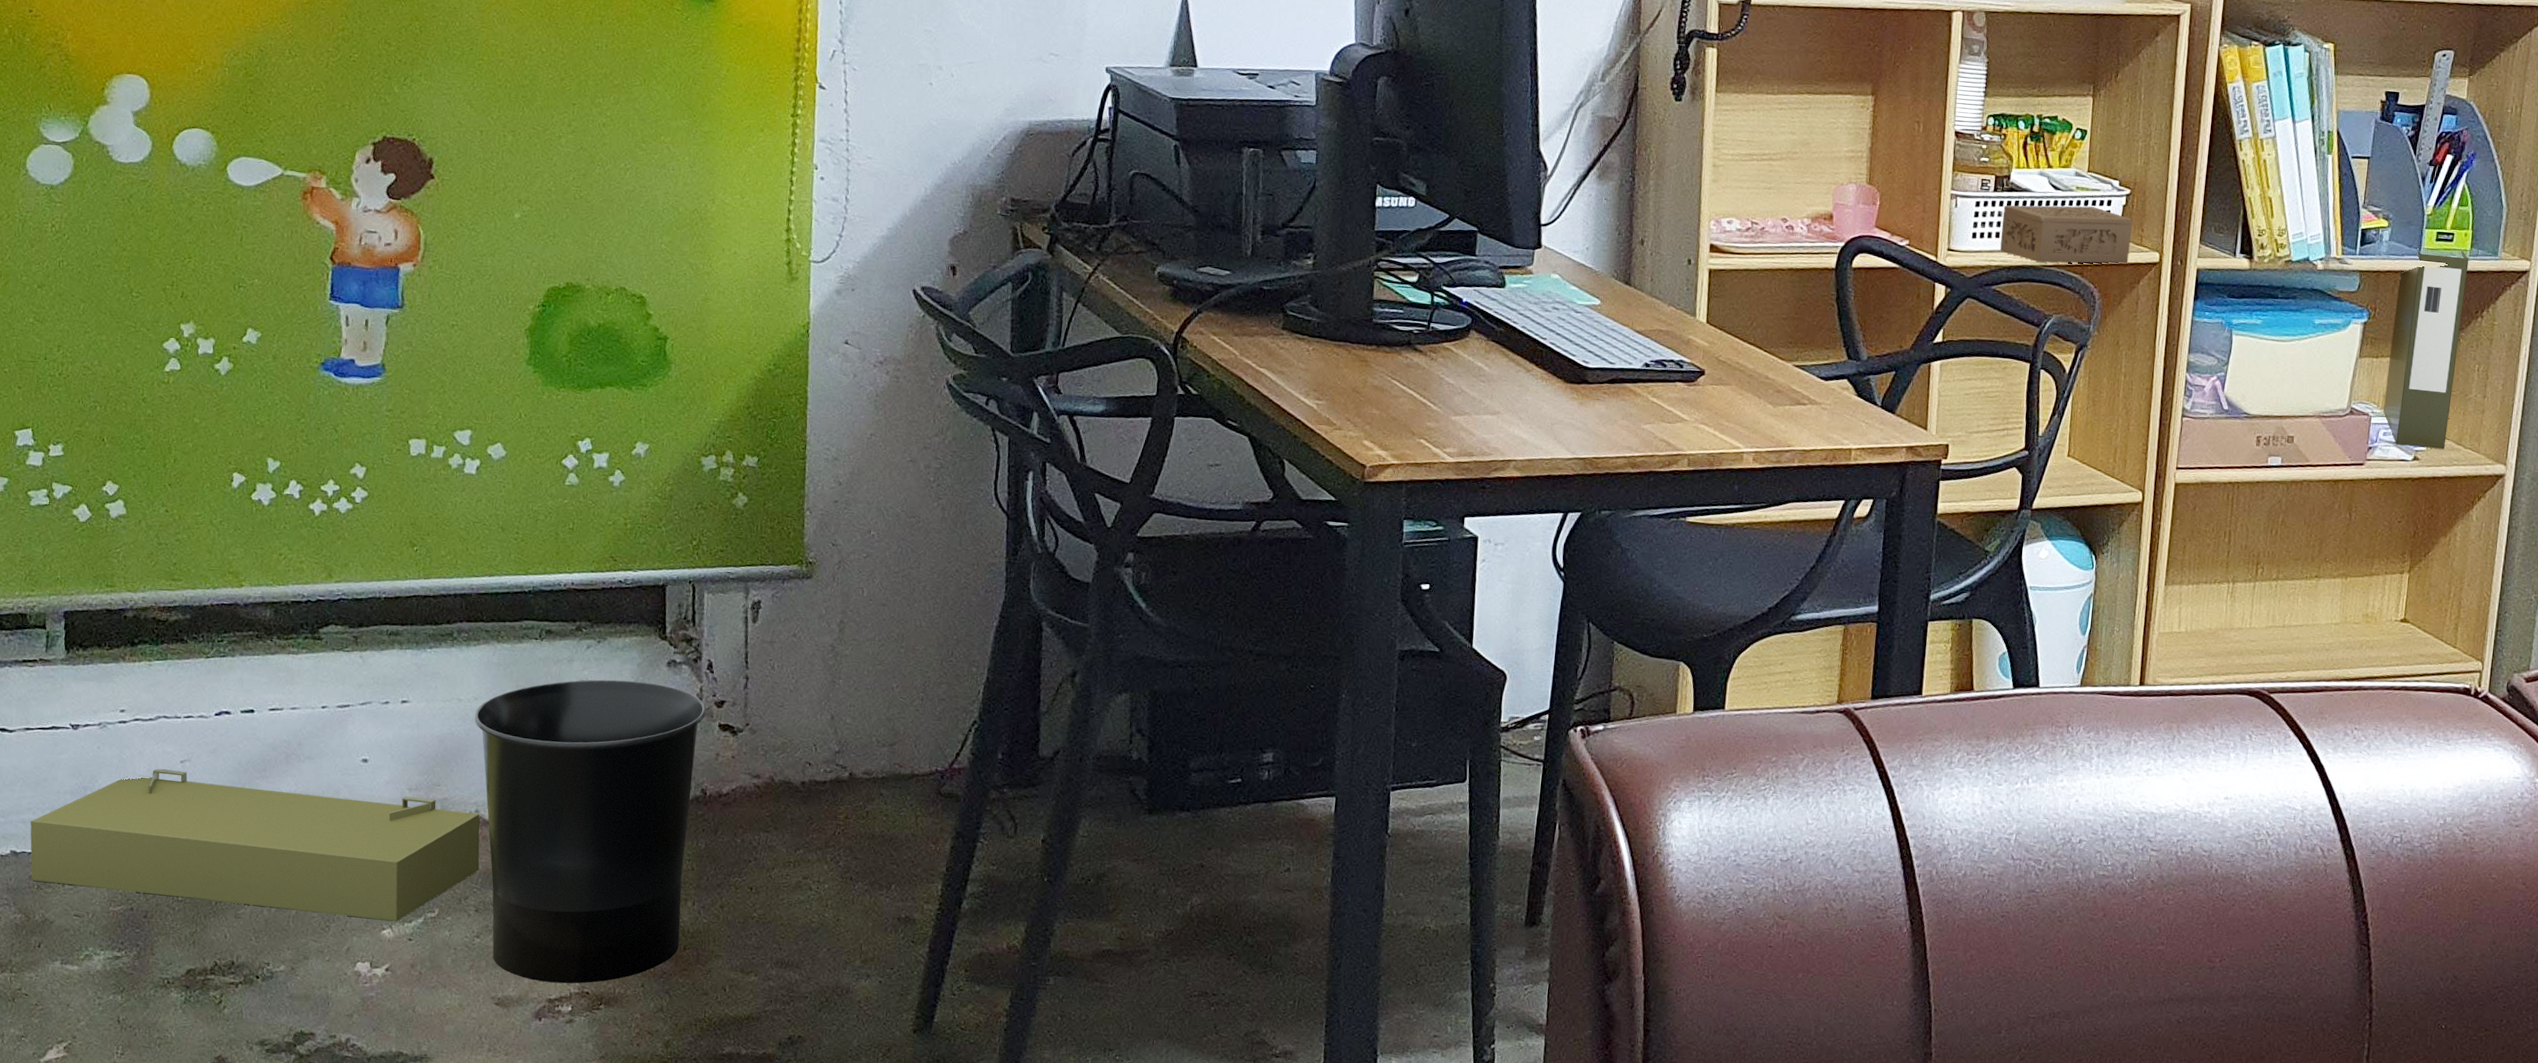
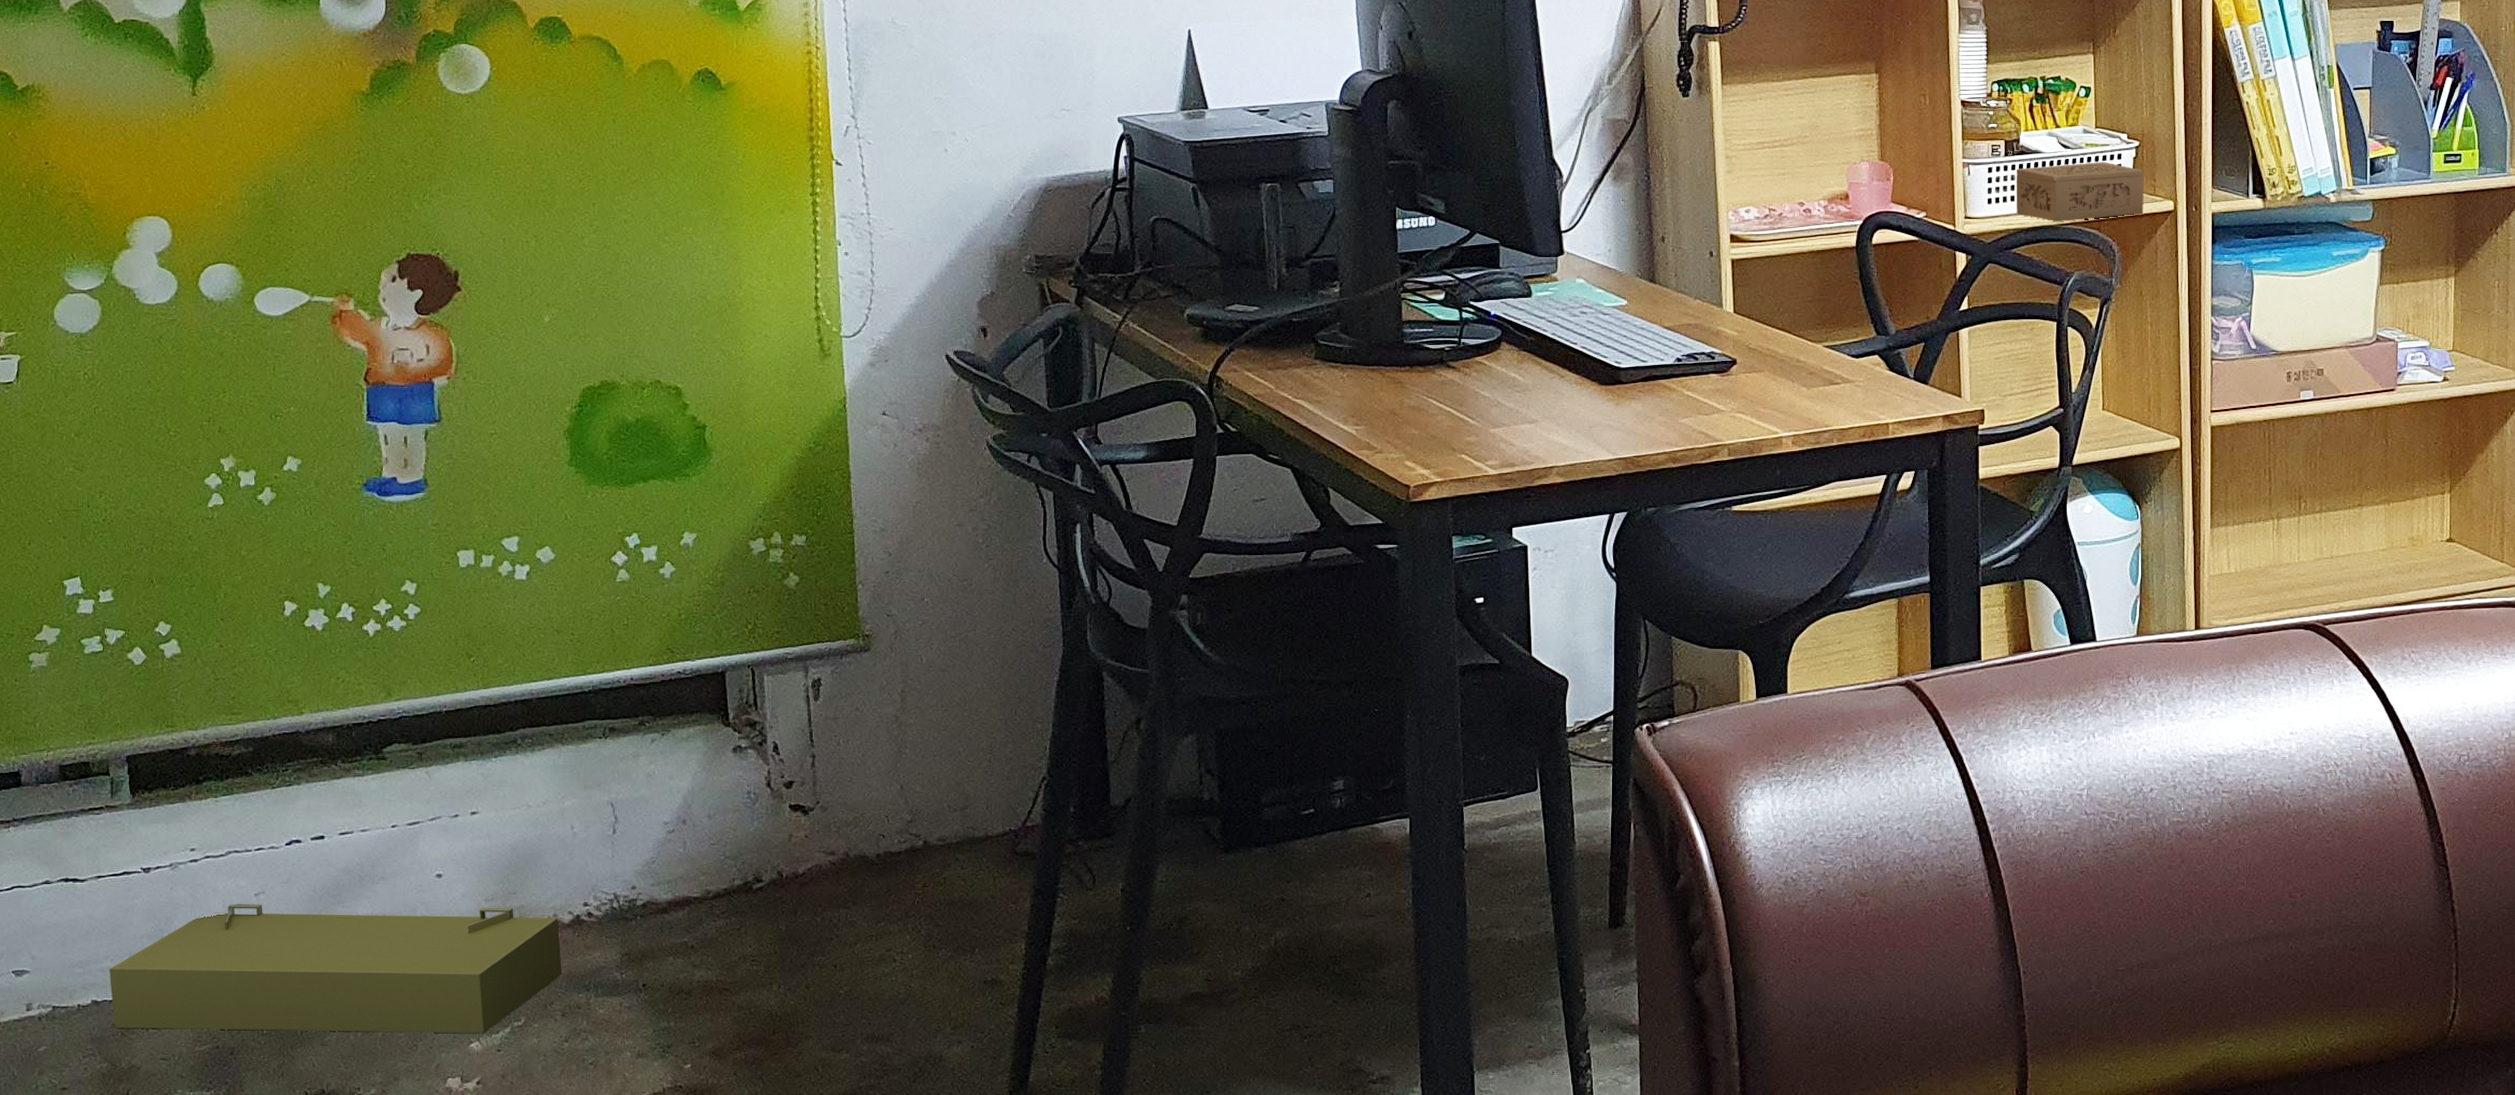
waste bin: present [474,679,706,984] -> none [545,770,775,1080]
binder: present [2383,248,2469,449] -> none [2409,168,2479,367]

